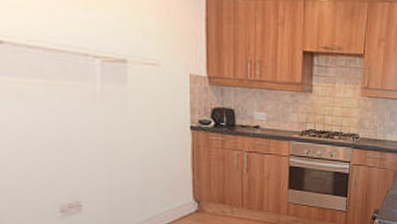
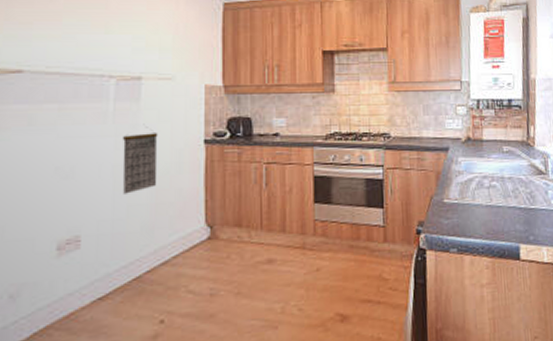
calendar: none [113,109,148,169] -> present [123,127,158,194]

